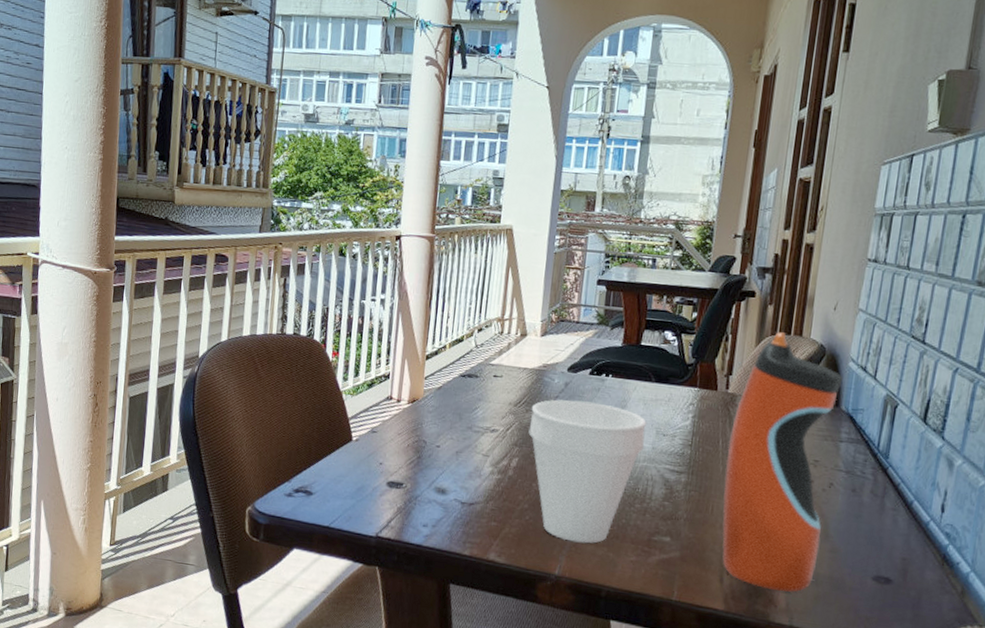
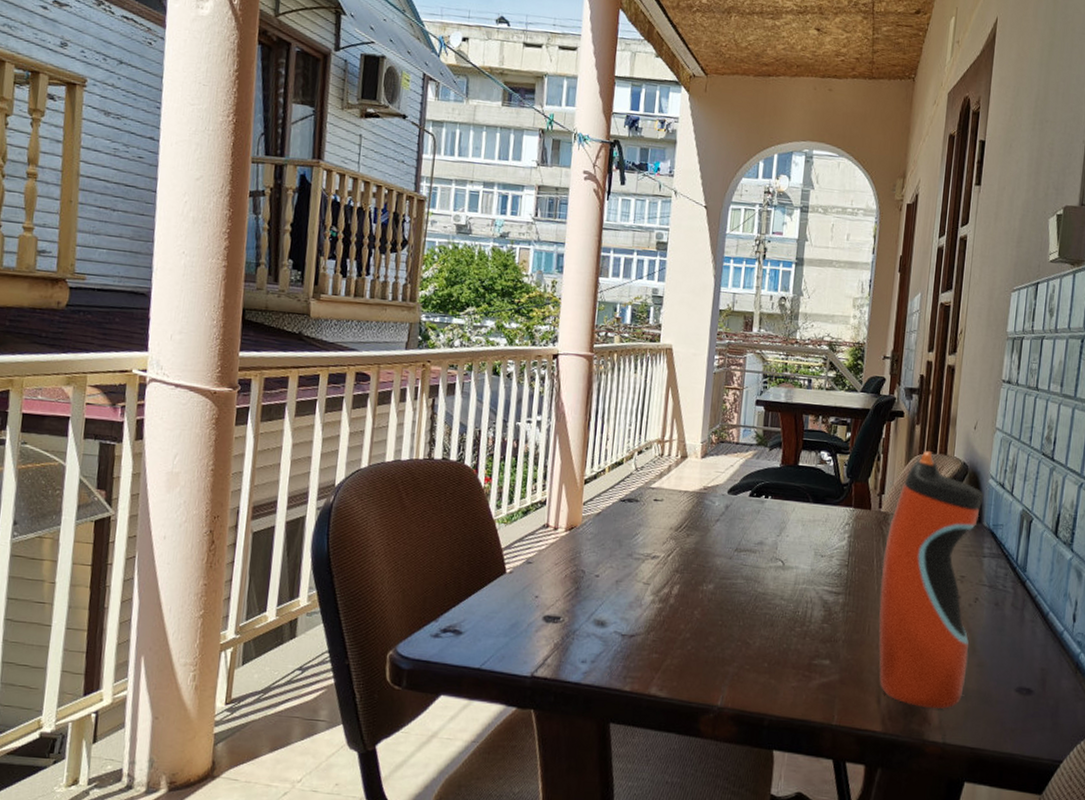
cup: present [528,399,646,543] -> none [689,522,805,671]

